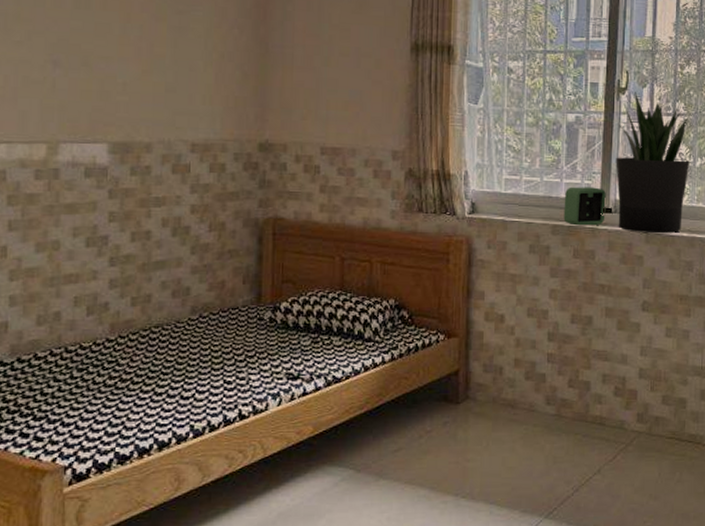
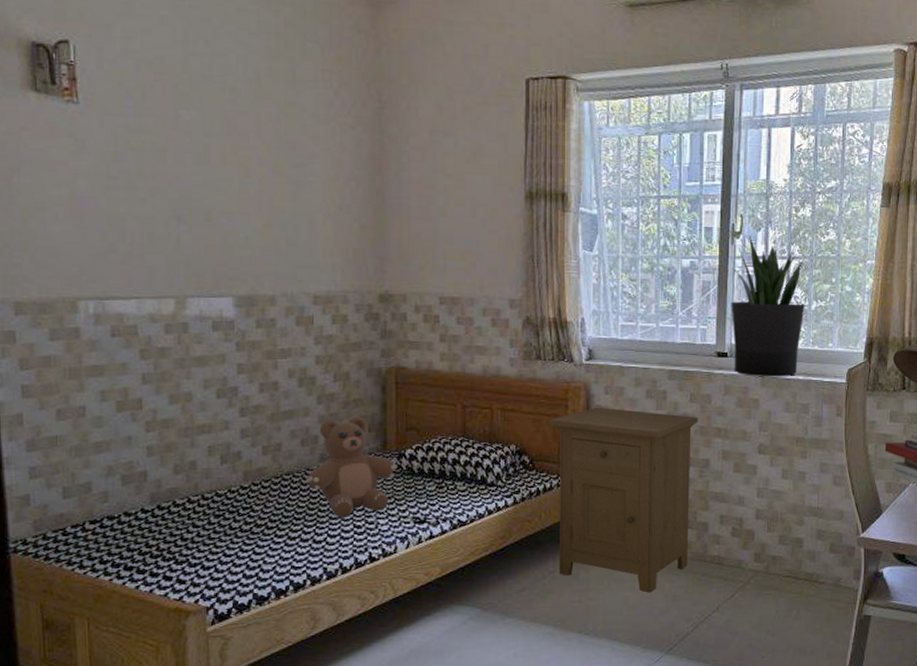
teddy bear: none [175,268,273,372] -> present [305,416,399,517]
nightstand: none [429,261,581,454] -> present [548,407,698,593]
alarm clock: present [563,187,606,226] -> none [680,332,722,371]

